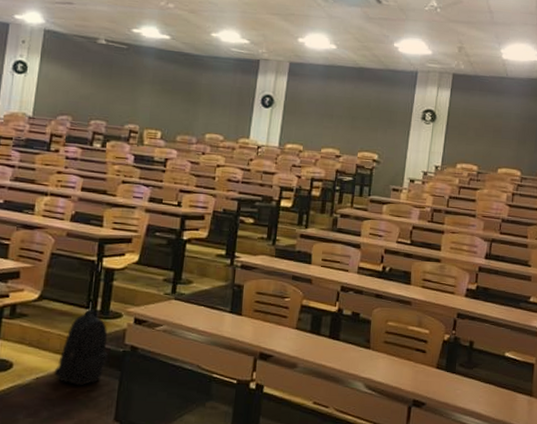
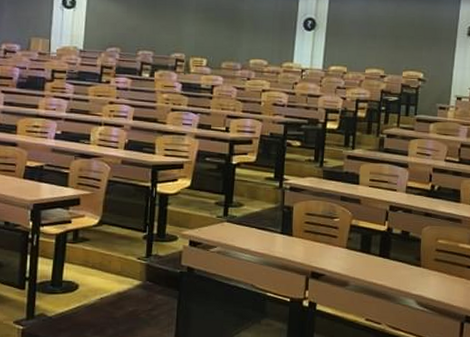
backpack: present [55,309,109,386] -> none [117,232,167,305]

